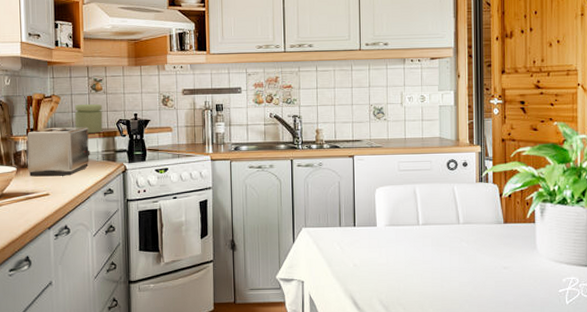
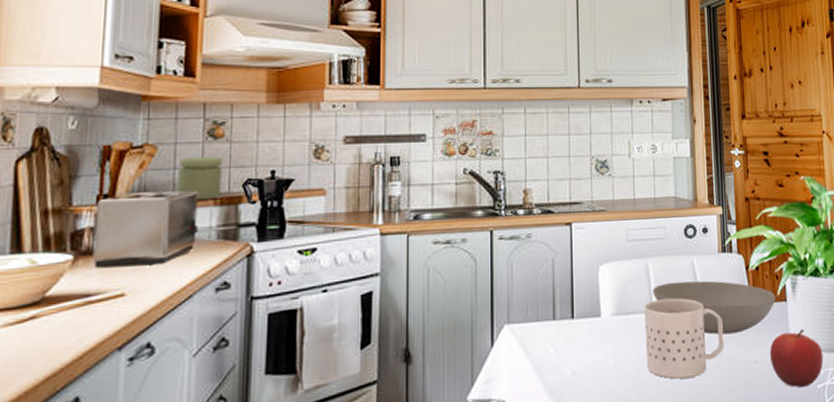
mug: none [412,215,479,276] -> present [644,298,725,379]
bowl: none [419,203,526,246] -> present [653,280,776,335]
fruit: none [517,245,566,291] -> present [769,328,823,388]

